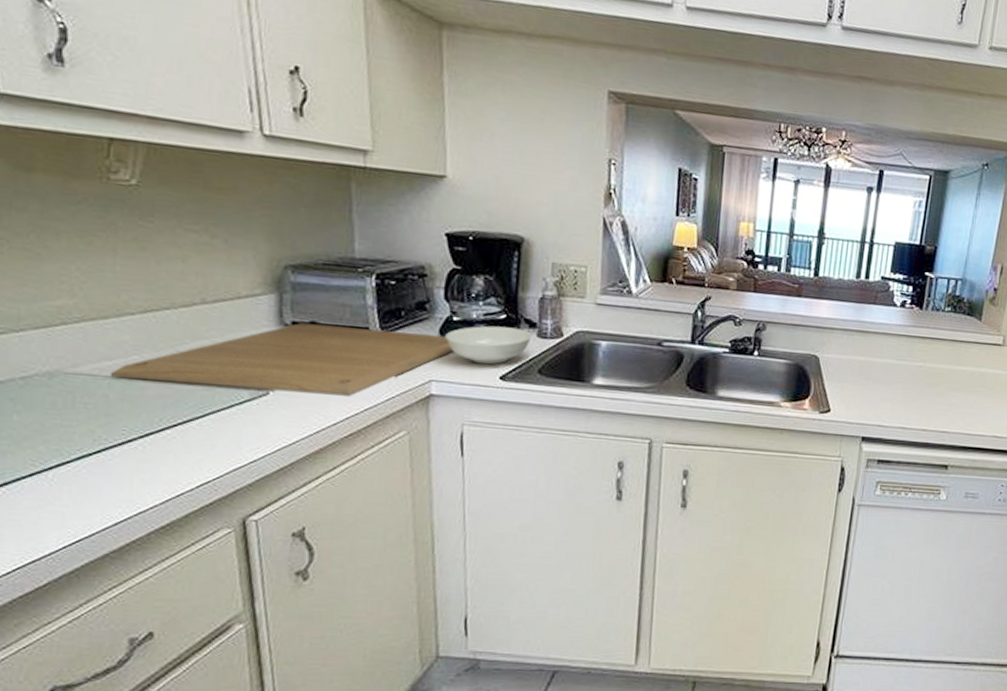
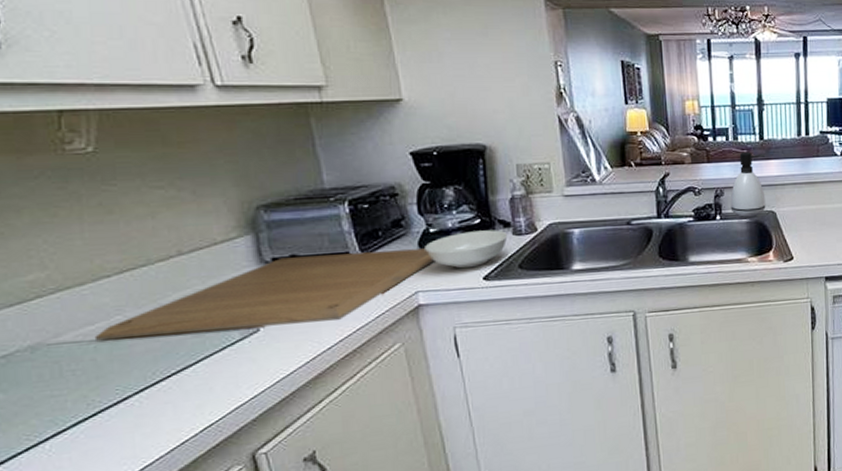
soap dispenser: none [770,286,817,359] -> present [730,151,766,217]

